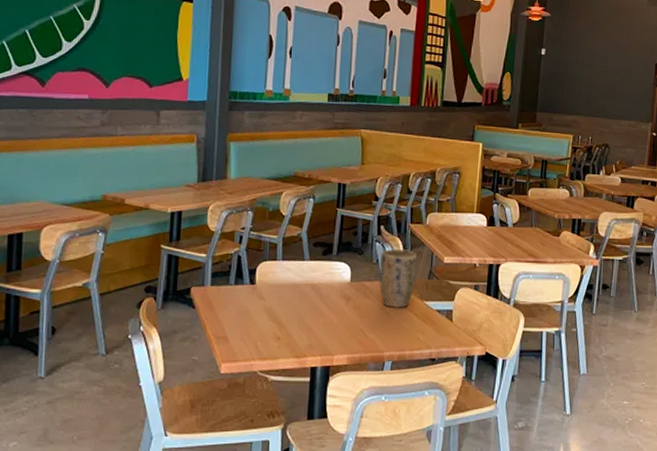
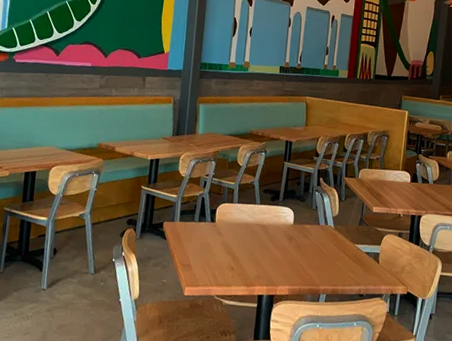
plant pot: present [379,249,418,308] -> none [317,198,350,249]

